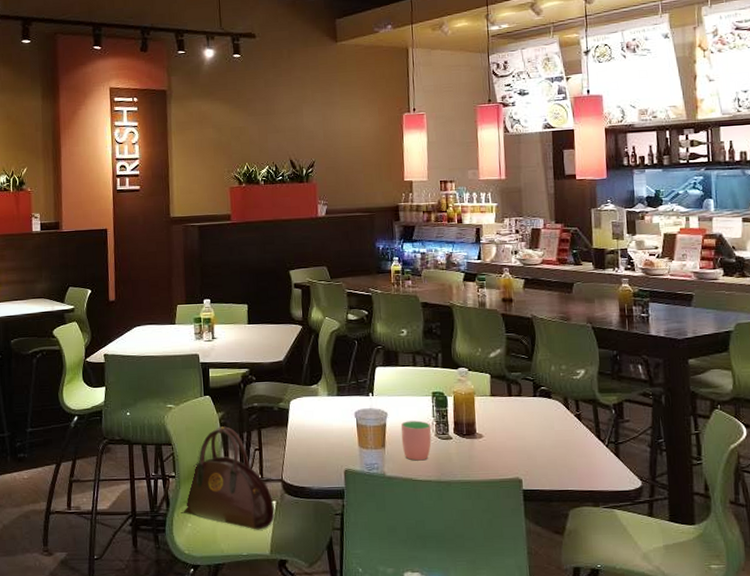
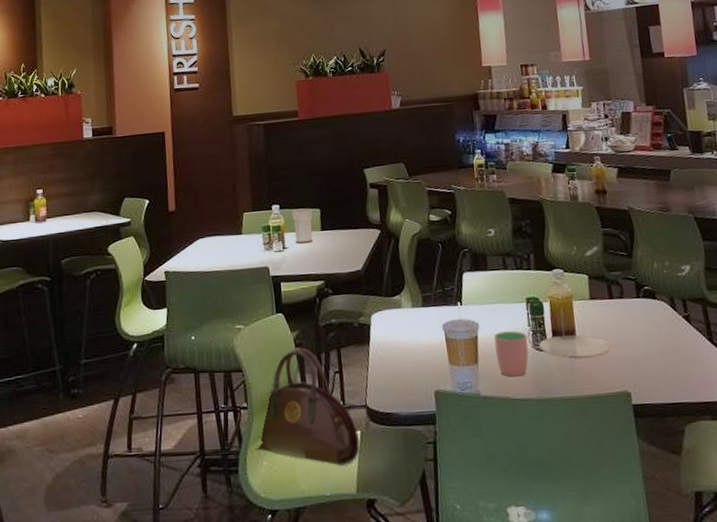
cup: none [221,303,241,335] -> present [291,208,313,244]
plate: none [441,427,508,447] -> present [539,335,612,359]

